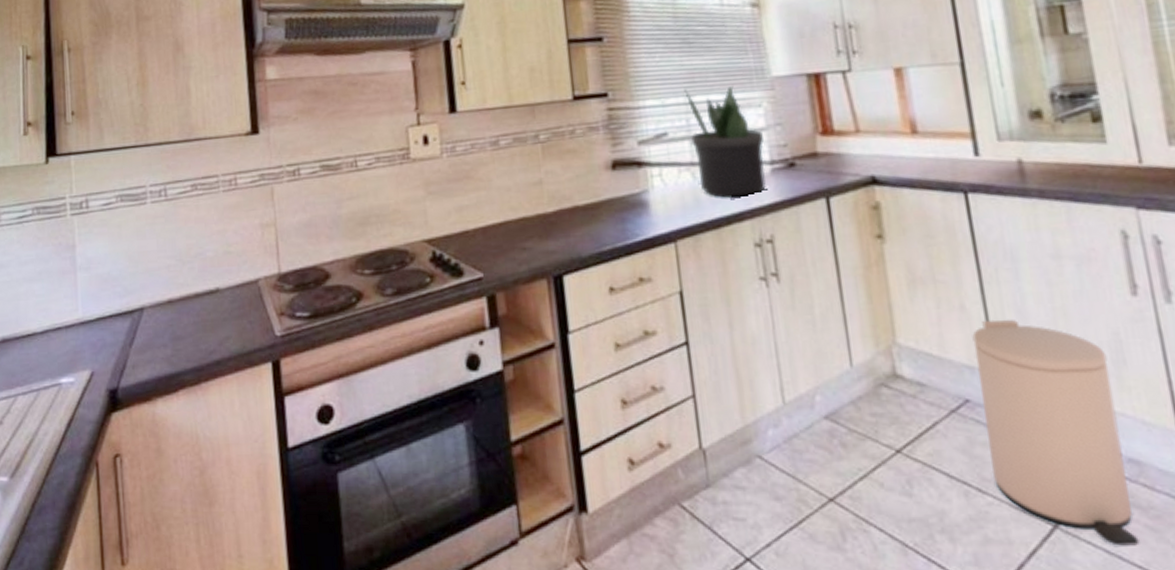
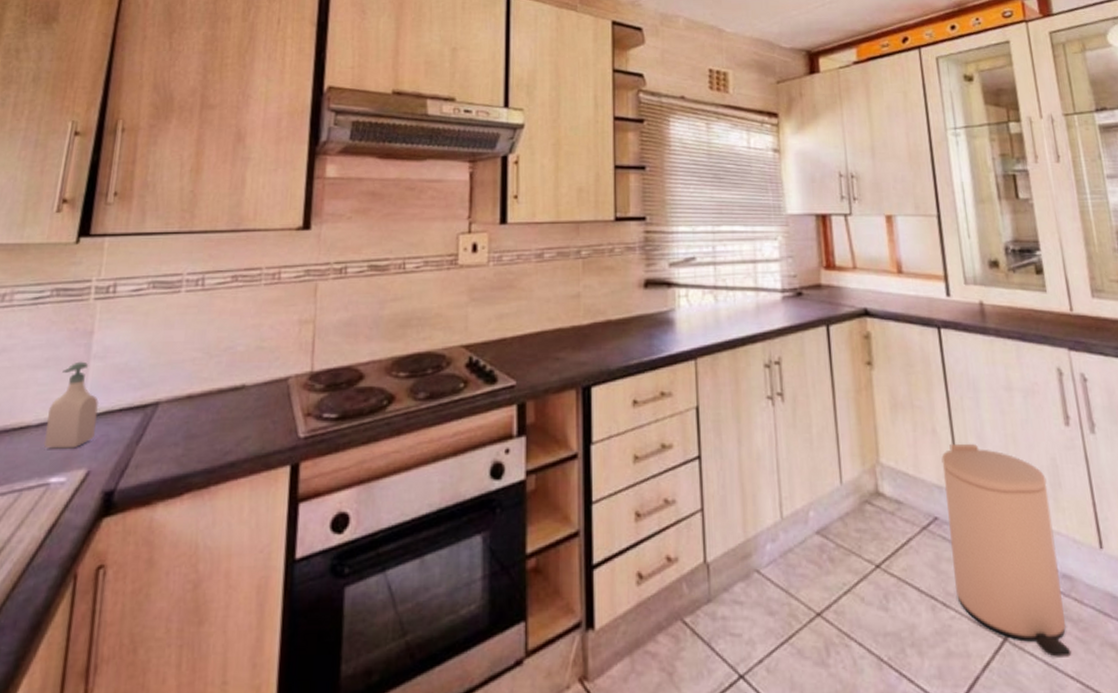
soap bottle: none [49,273,93,353] -> present [43,361,99,449]
planter: present [684,86,766,198] -> none [712,219,778,320]

